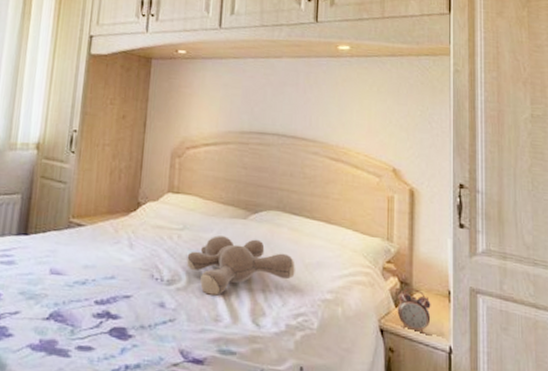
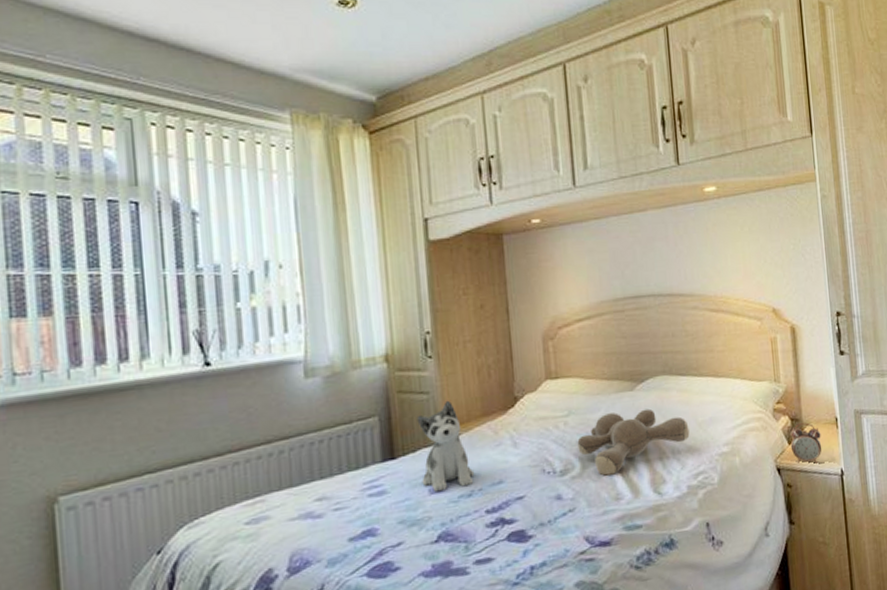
plush toy: none [45,193,92,274] -> present [417,400,475,493]

